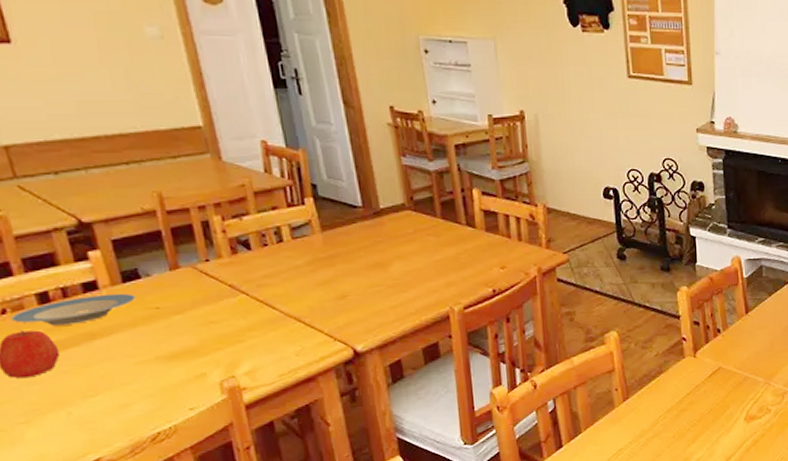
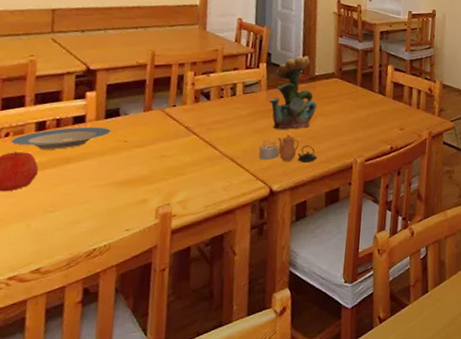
potted flower: none [327,184,391,280] -> present [269,55,317,130]
teapot: none [328,284,404,317] -> present [259,134,318,163]

